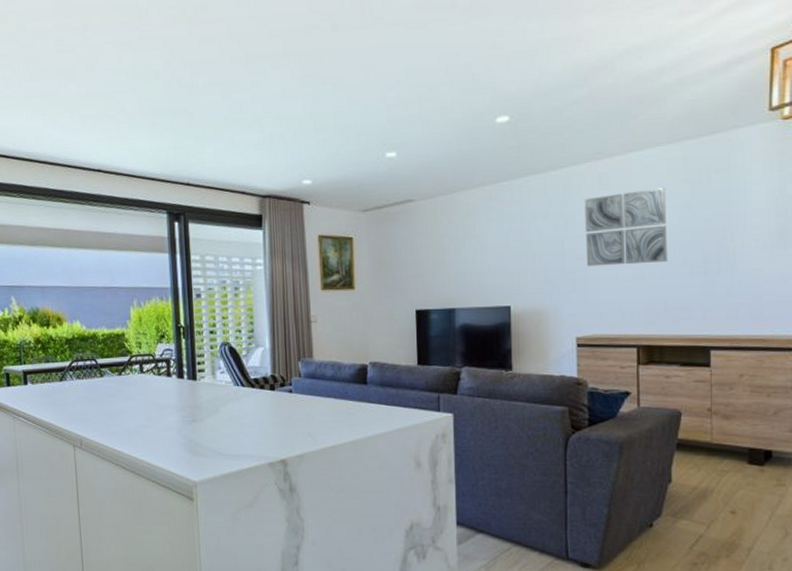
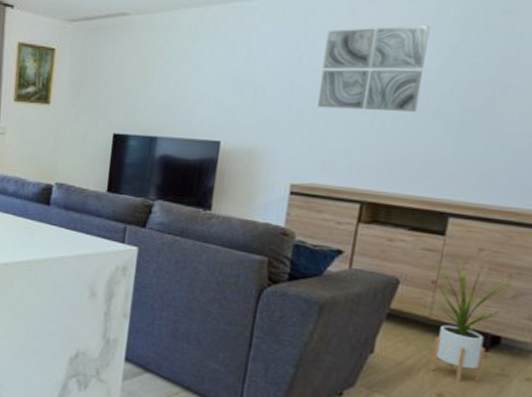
house plant: none [705,386,779,497] -> present [429,259,516,382]

